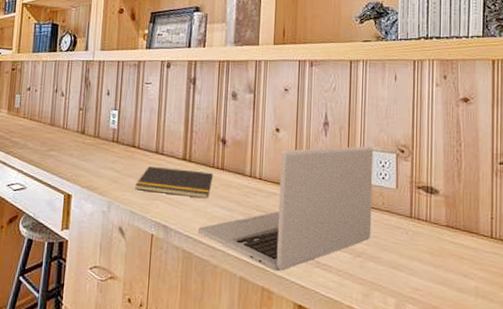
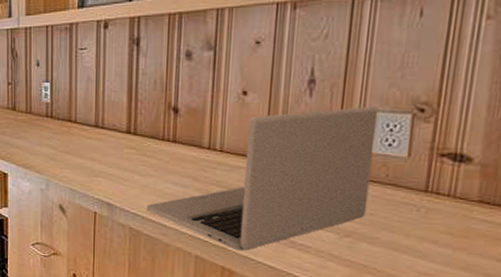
notepad: present [135,165,213,199] -> none [74,141,163,175]

